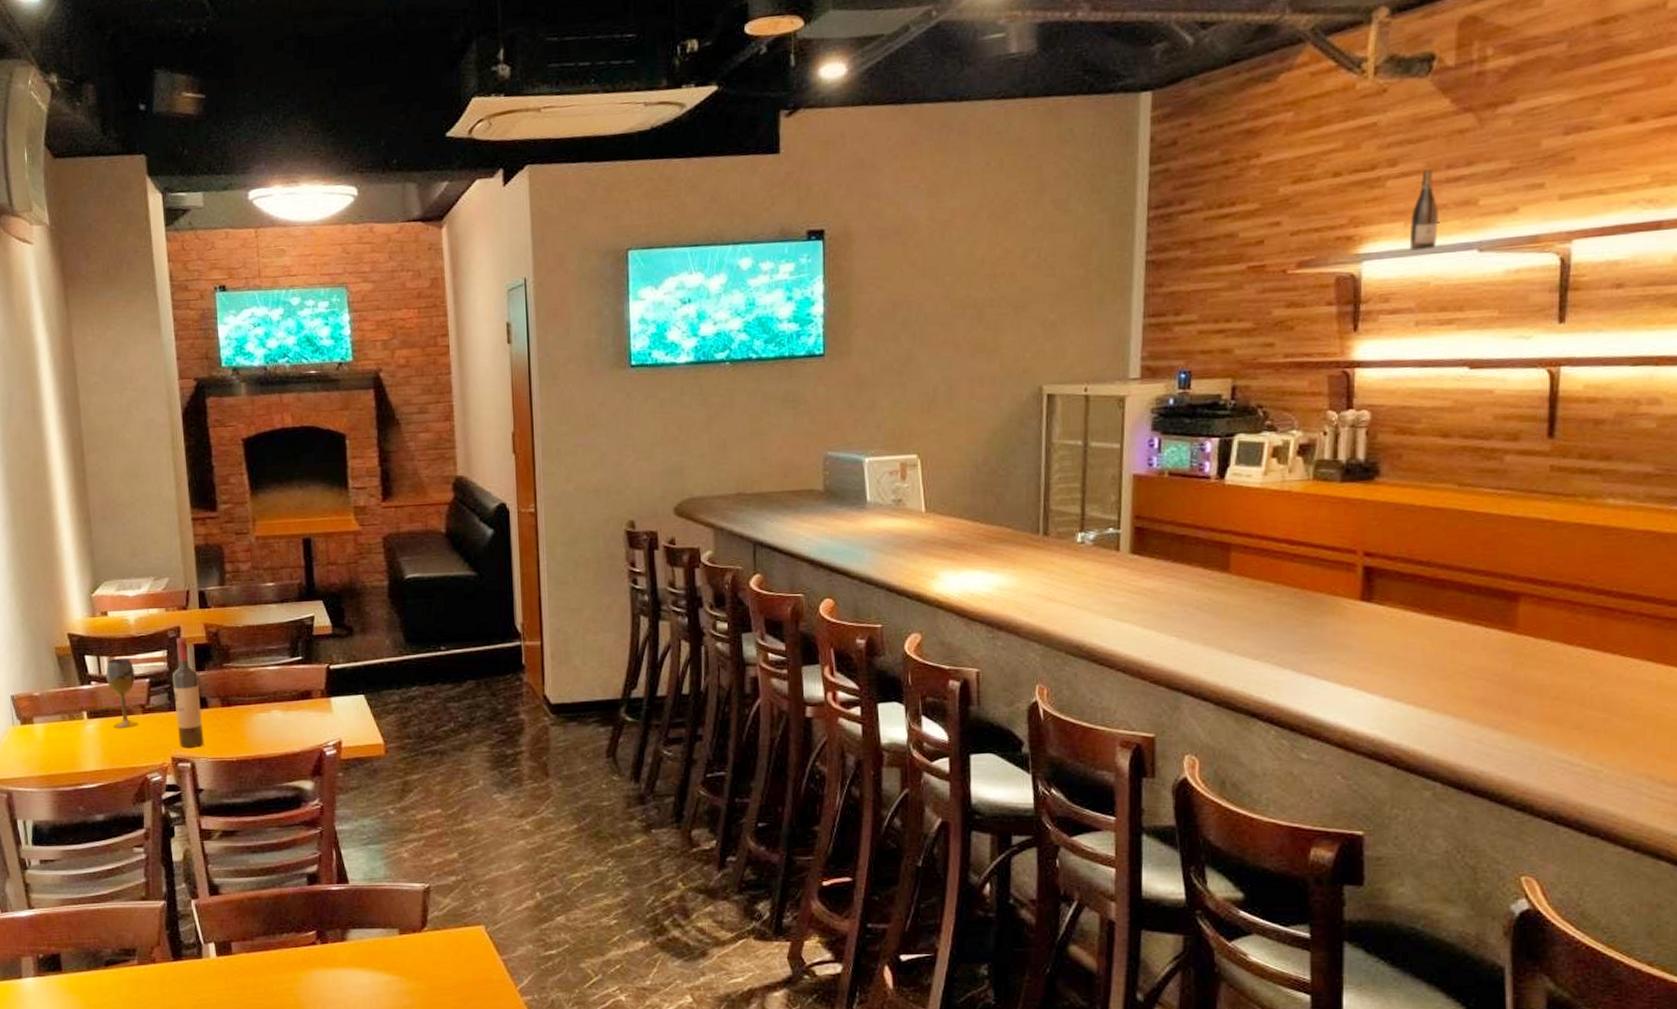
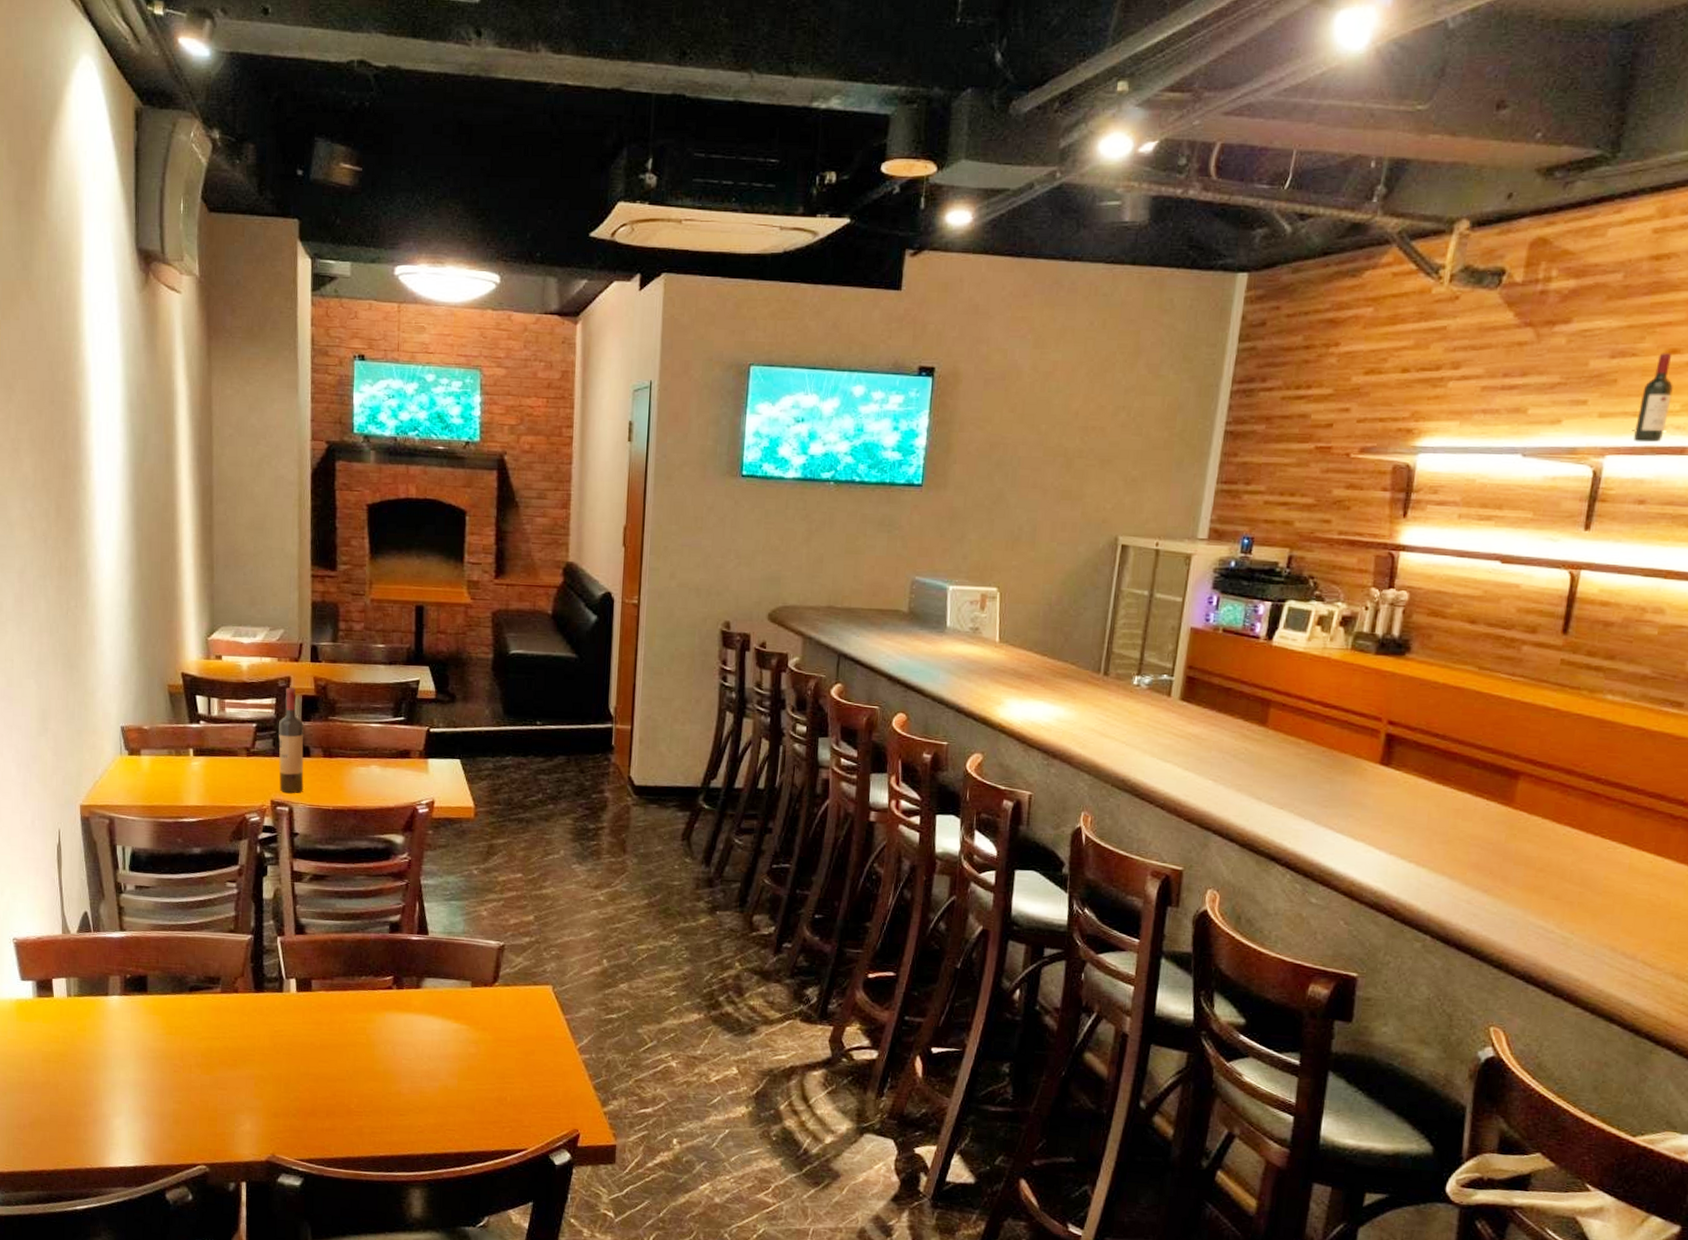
wine glass: present [105,658,139,729] -> none [214,701,243,769]
wine bottle: present [1409,170,1438,251] -> none [1461,376,1491,450]
wine bottle: none [1600,122,1639,222] -> present [1633,353,1673,443]

